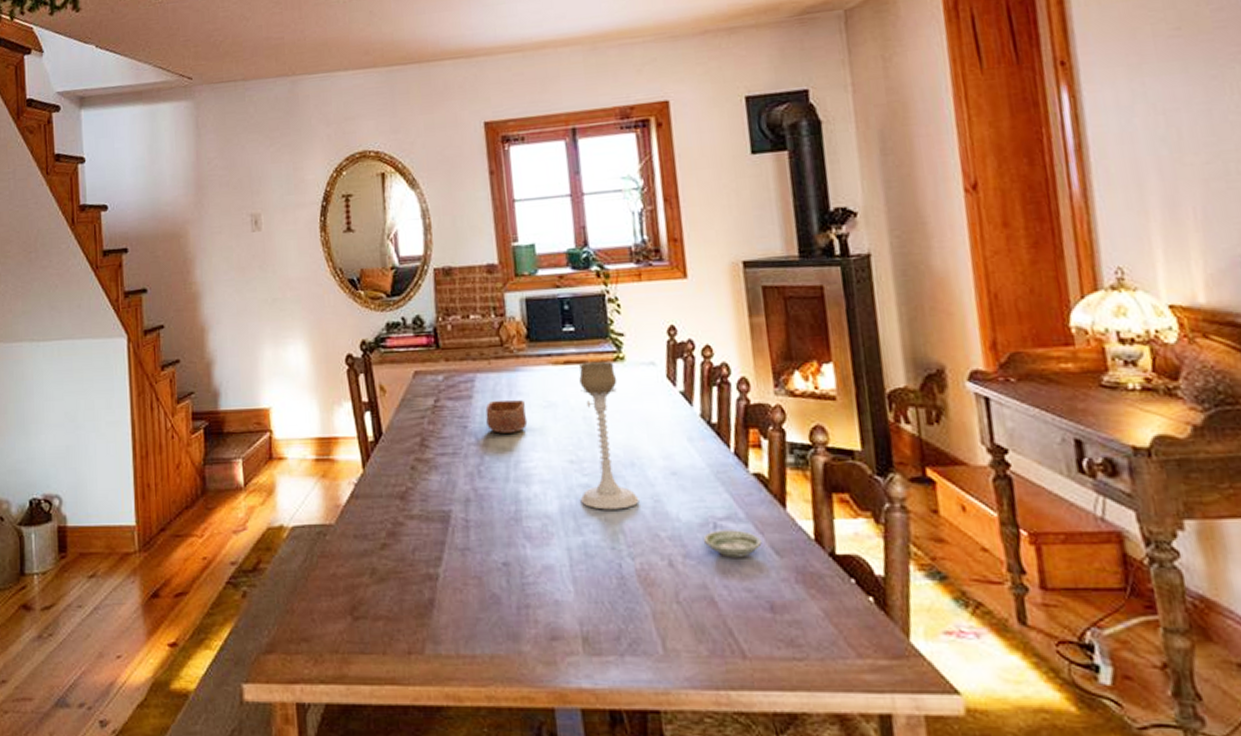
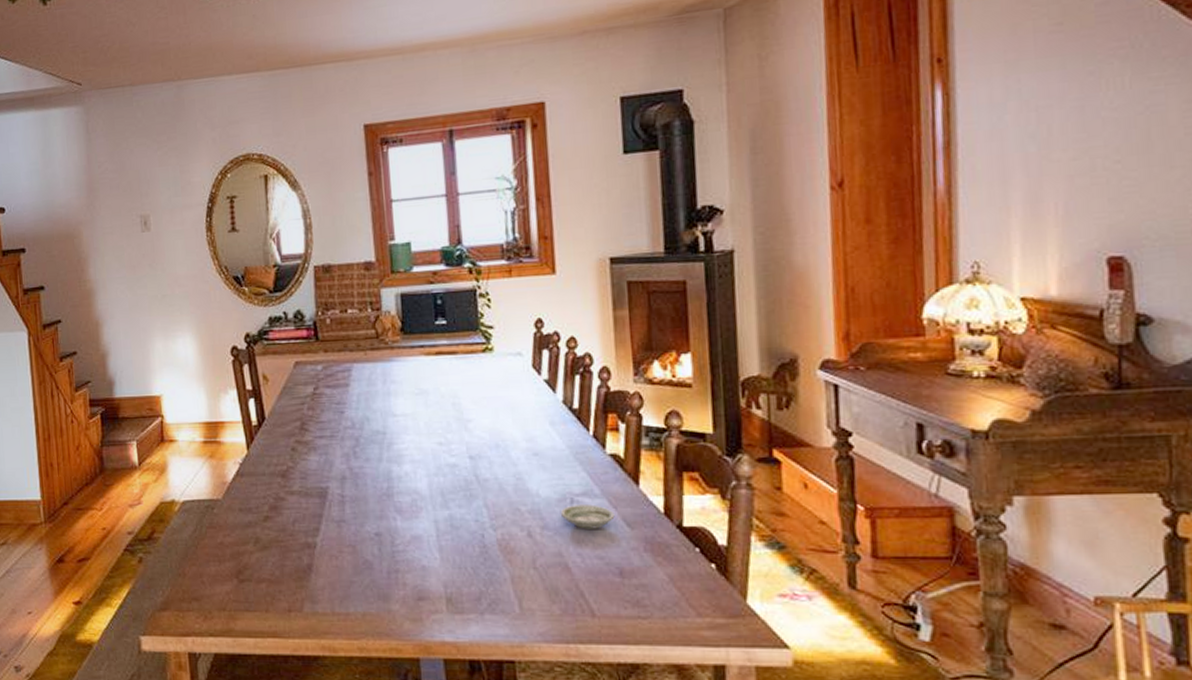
bowl: present [485,400,528,433] -> none [361,387,401,418]
candle holder: present [579,361,640,510] -> none [447,351,503,487]

